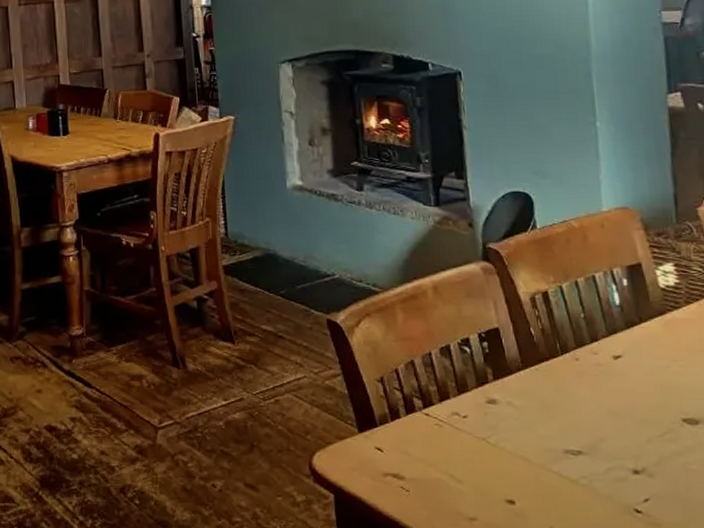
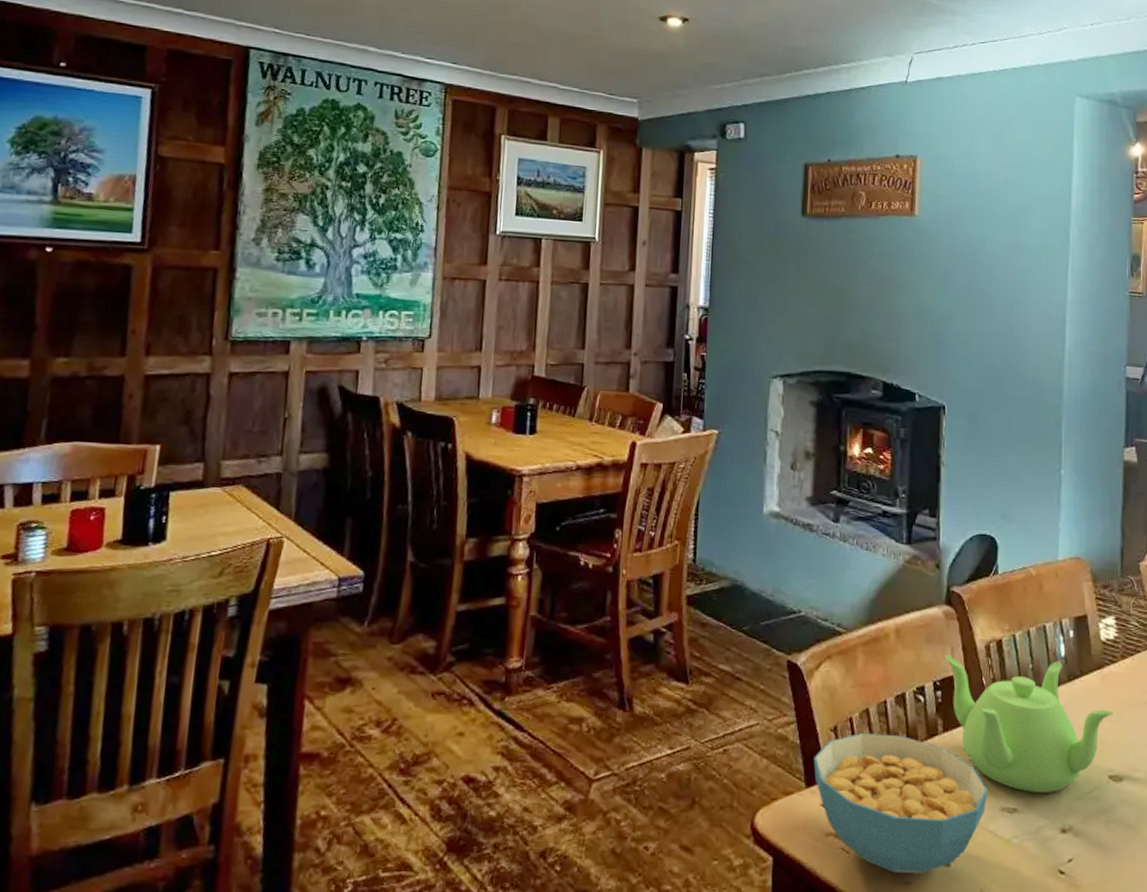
cereal bowl: none [363,383,549,512] -> present [813,733,989,875]
teapot: none [487,307,682,436] -> present [944,654,1113,793]

